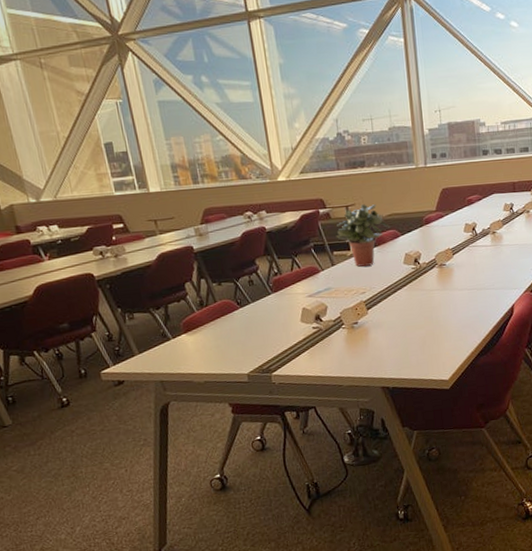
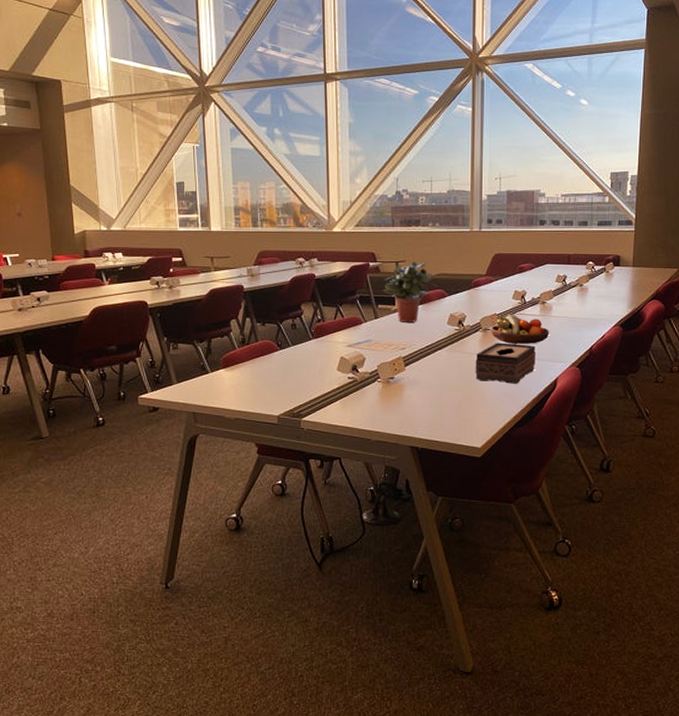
tissue box: none [434,275,492,316] -> present [475,343,535,384]
fruit bowl: none [446,247,503,276] -> present [491,314,550,344]

